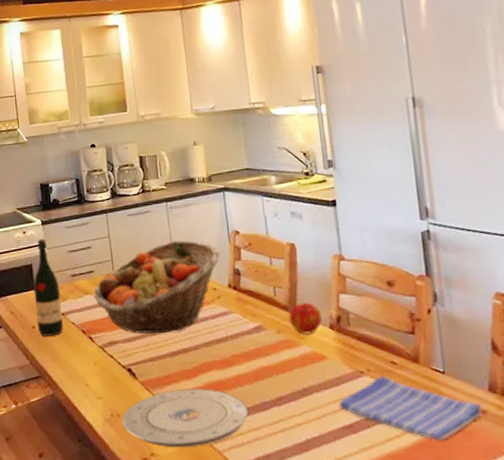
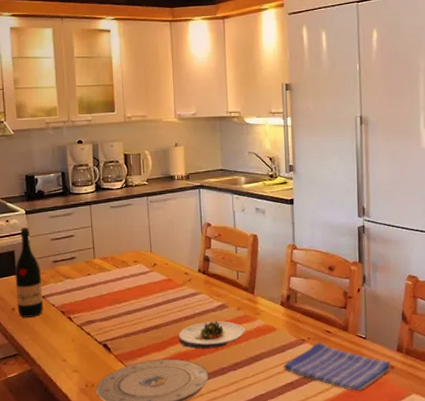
fruit basket: present [94,239,221,335] -> none [74,230,194,314]
salad plate: none [210,345,290,379] -> present [178,321,246,349]
apple: present [289,302,323,335] -> none [248,284,276,311]

